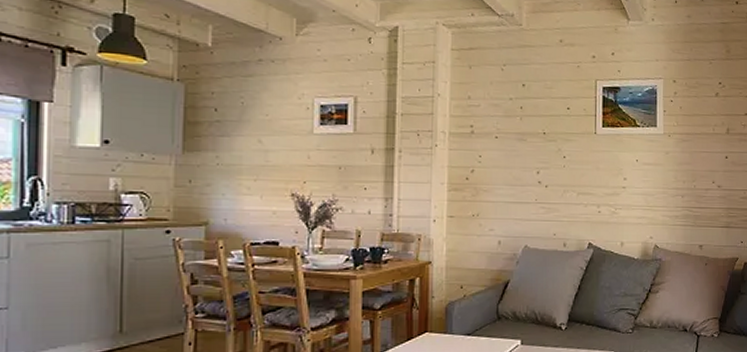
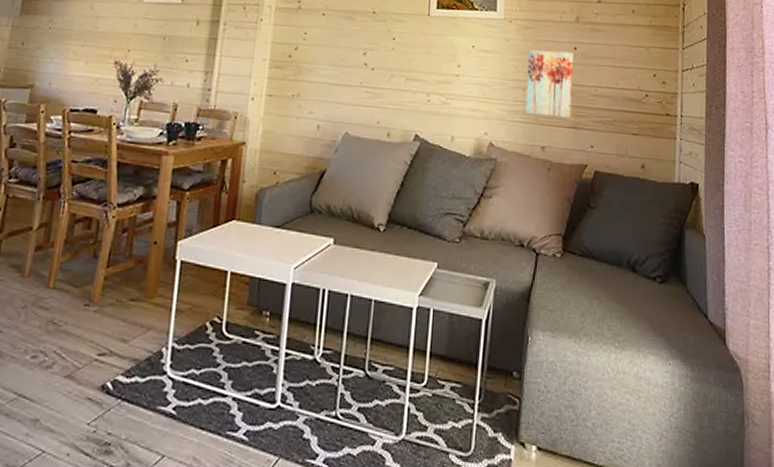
wall art: none [685,160,725,219] -> present [525,50,573,118]

